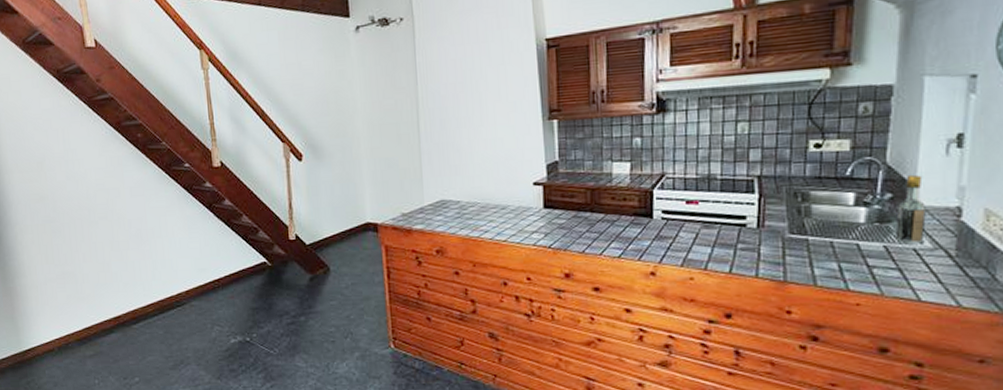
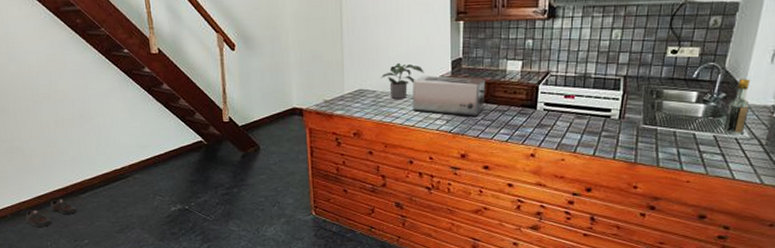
shoe: none [74,329,129,362] -> present [26,199,78,227]
potted plant: none [464,168,515,211] -> present [380,62,424,100]
toaster: none [502,182,590,230] -> present [413,75,486,118]

